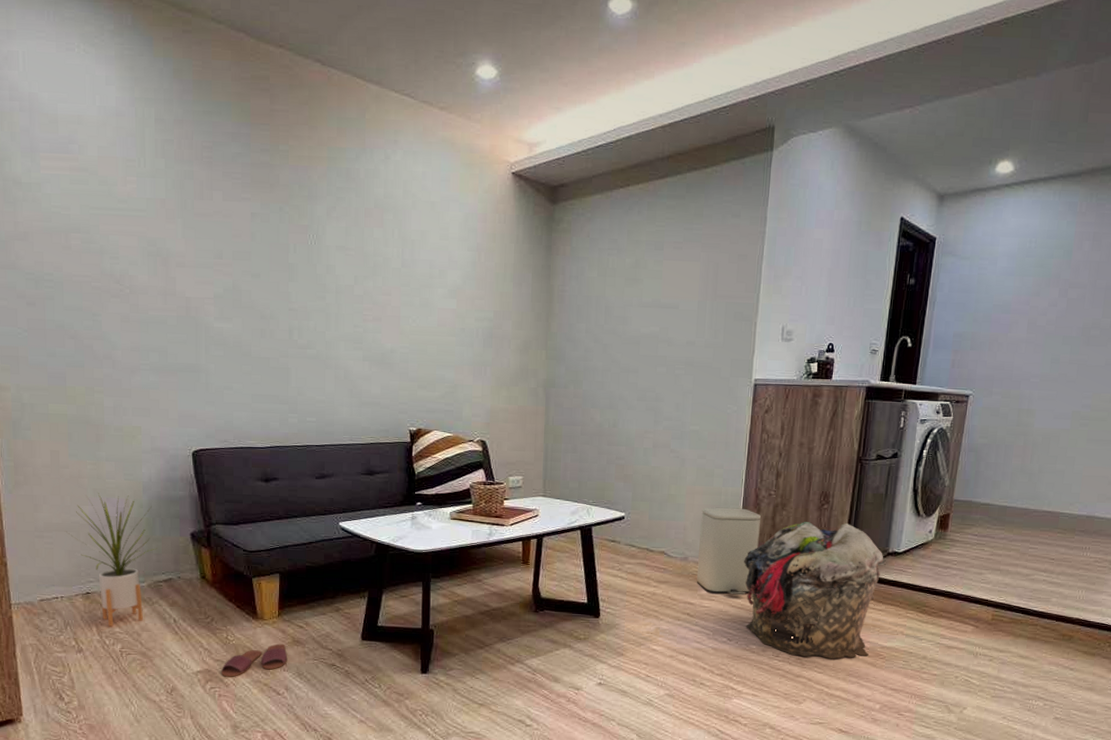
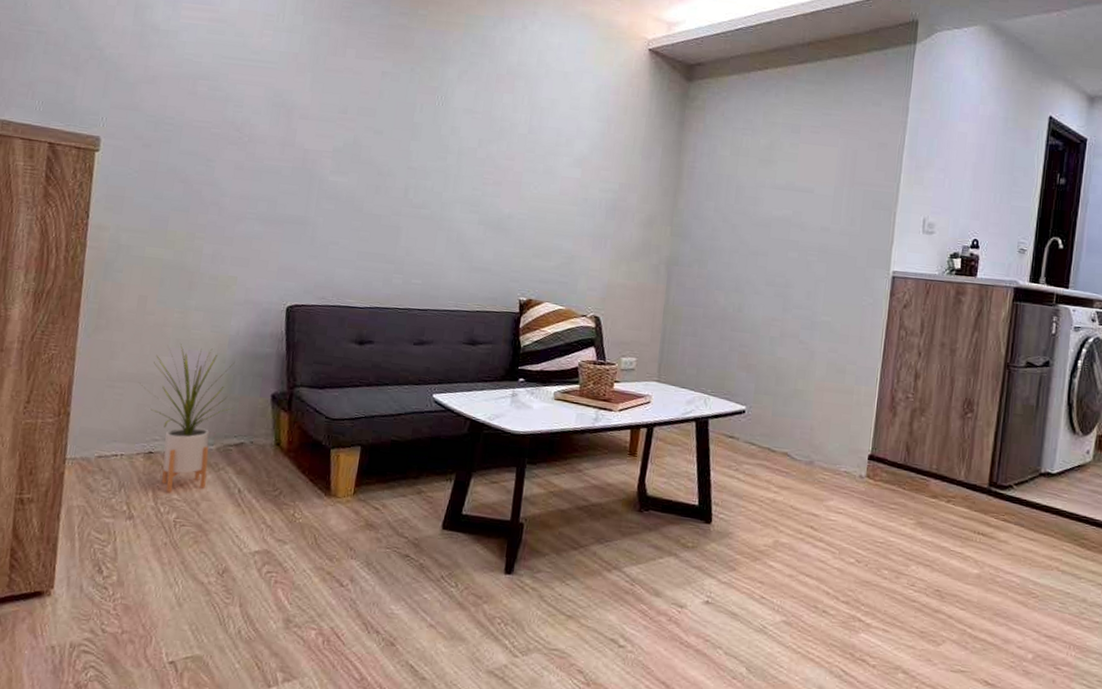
slippers: present [221,643,288,677] -> none [281,526,358,562]
pedal bin: present [696,507,762,595] -> none [822,407,898,510]
laundry basket: present [744,522,884,660] -> none [876,431,1036,594]

